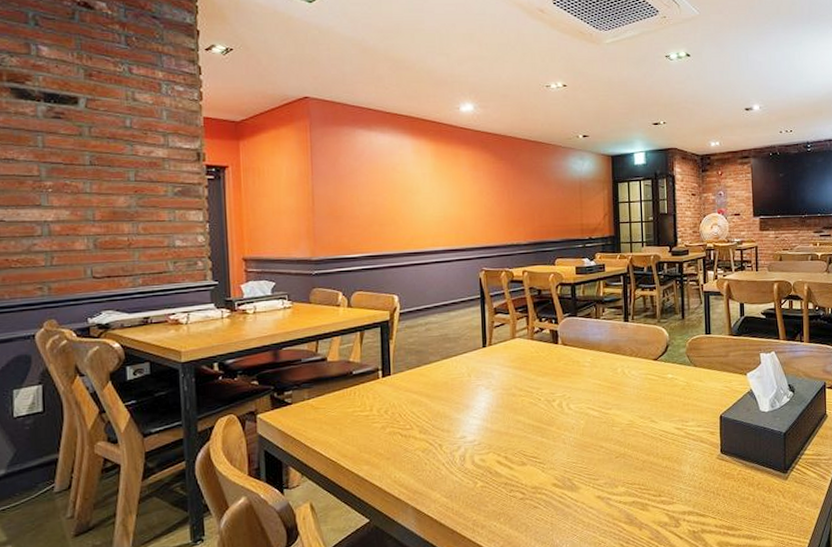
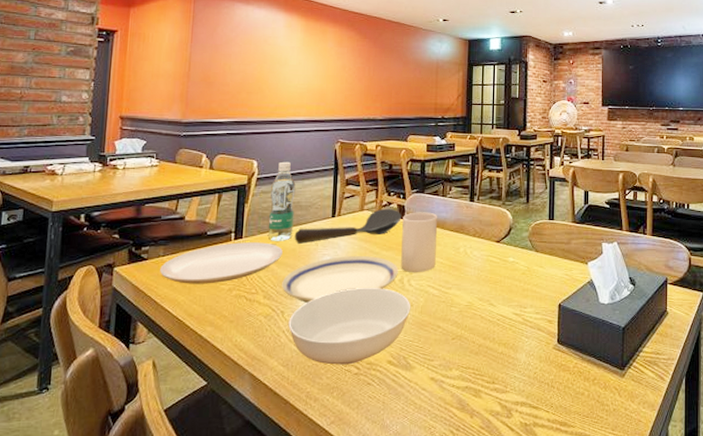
plate: none [307,377,434,426] -> present [160,242,283,284]
bottle: none [416,294,444,376] -> present [268,161,296,241]
plate: none [437,383,556,434] -> present [282,256,398,303]
spoon: none [445,334,555,376] -> present [294,208,402,244]
bowl: none [448,413,572,492] -> present [288,288,411,365]
cup: none [556,335,594,396] -> present [401,212,437,272]

